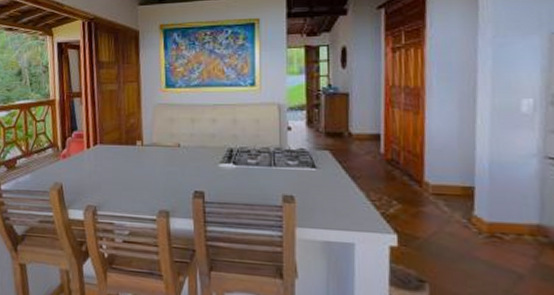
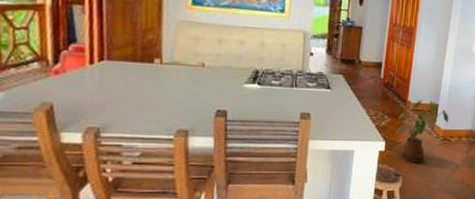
house plant: none [409,180,496,268] -> present [396,100,449,163]

